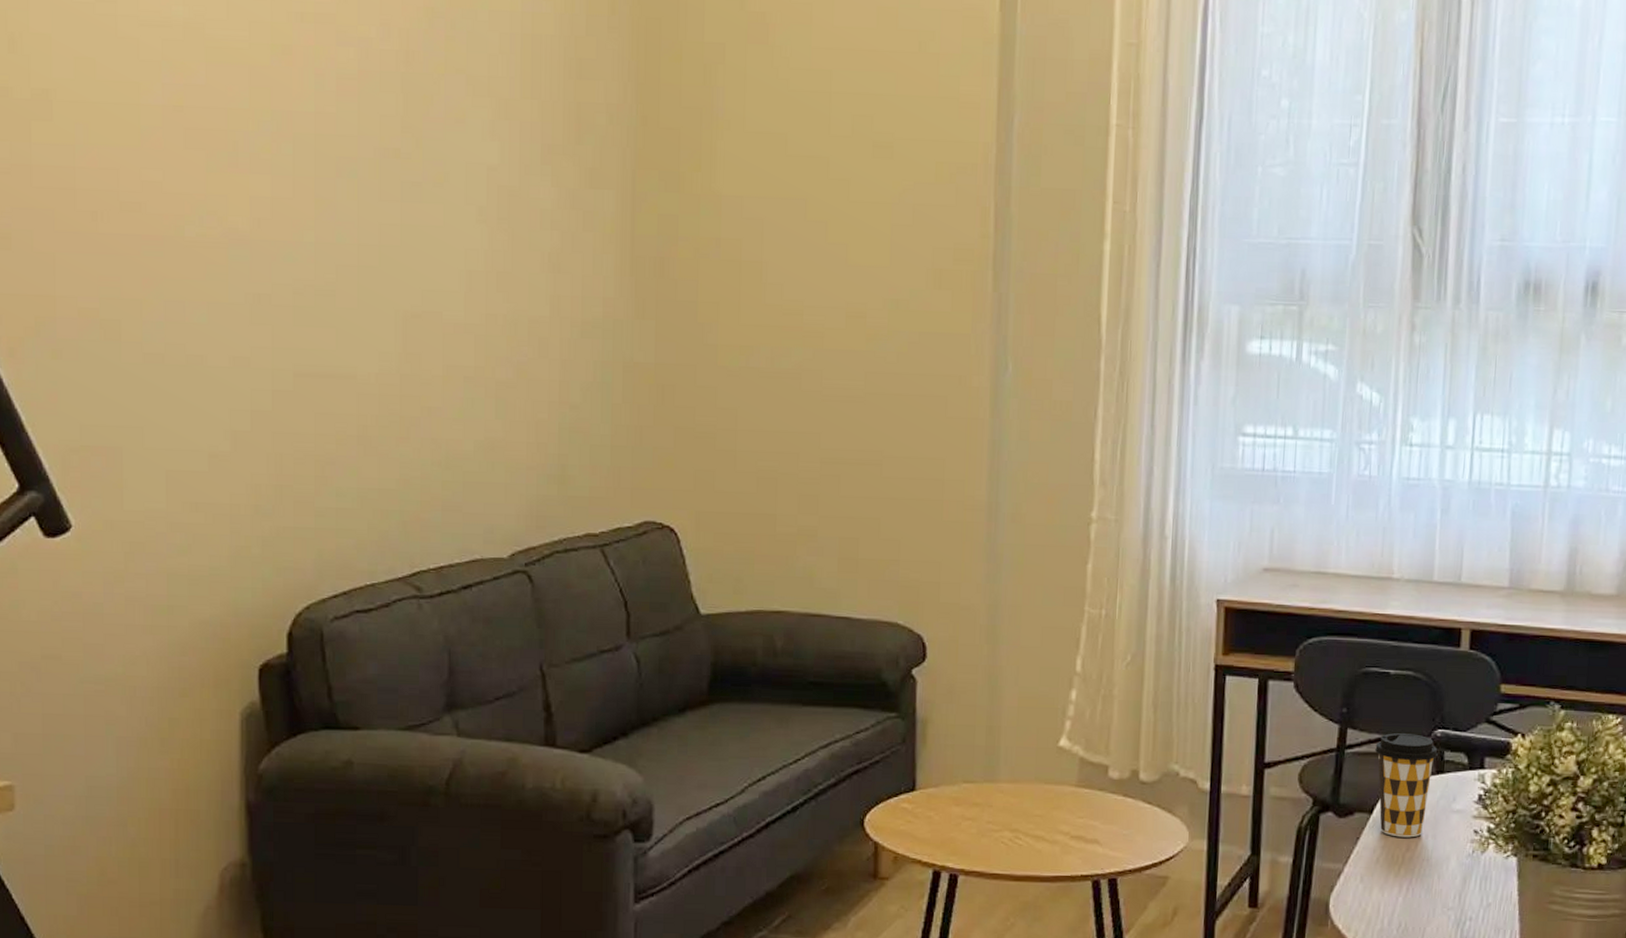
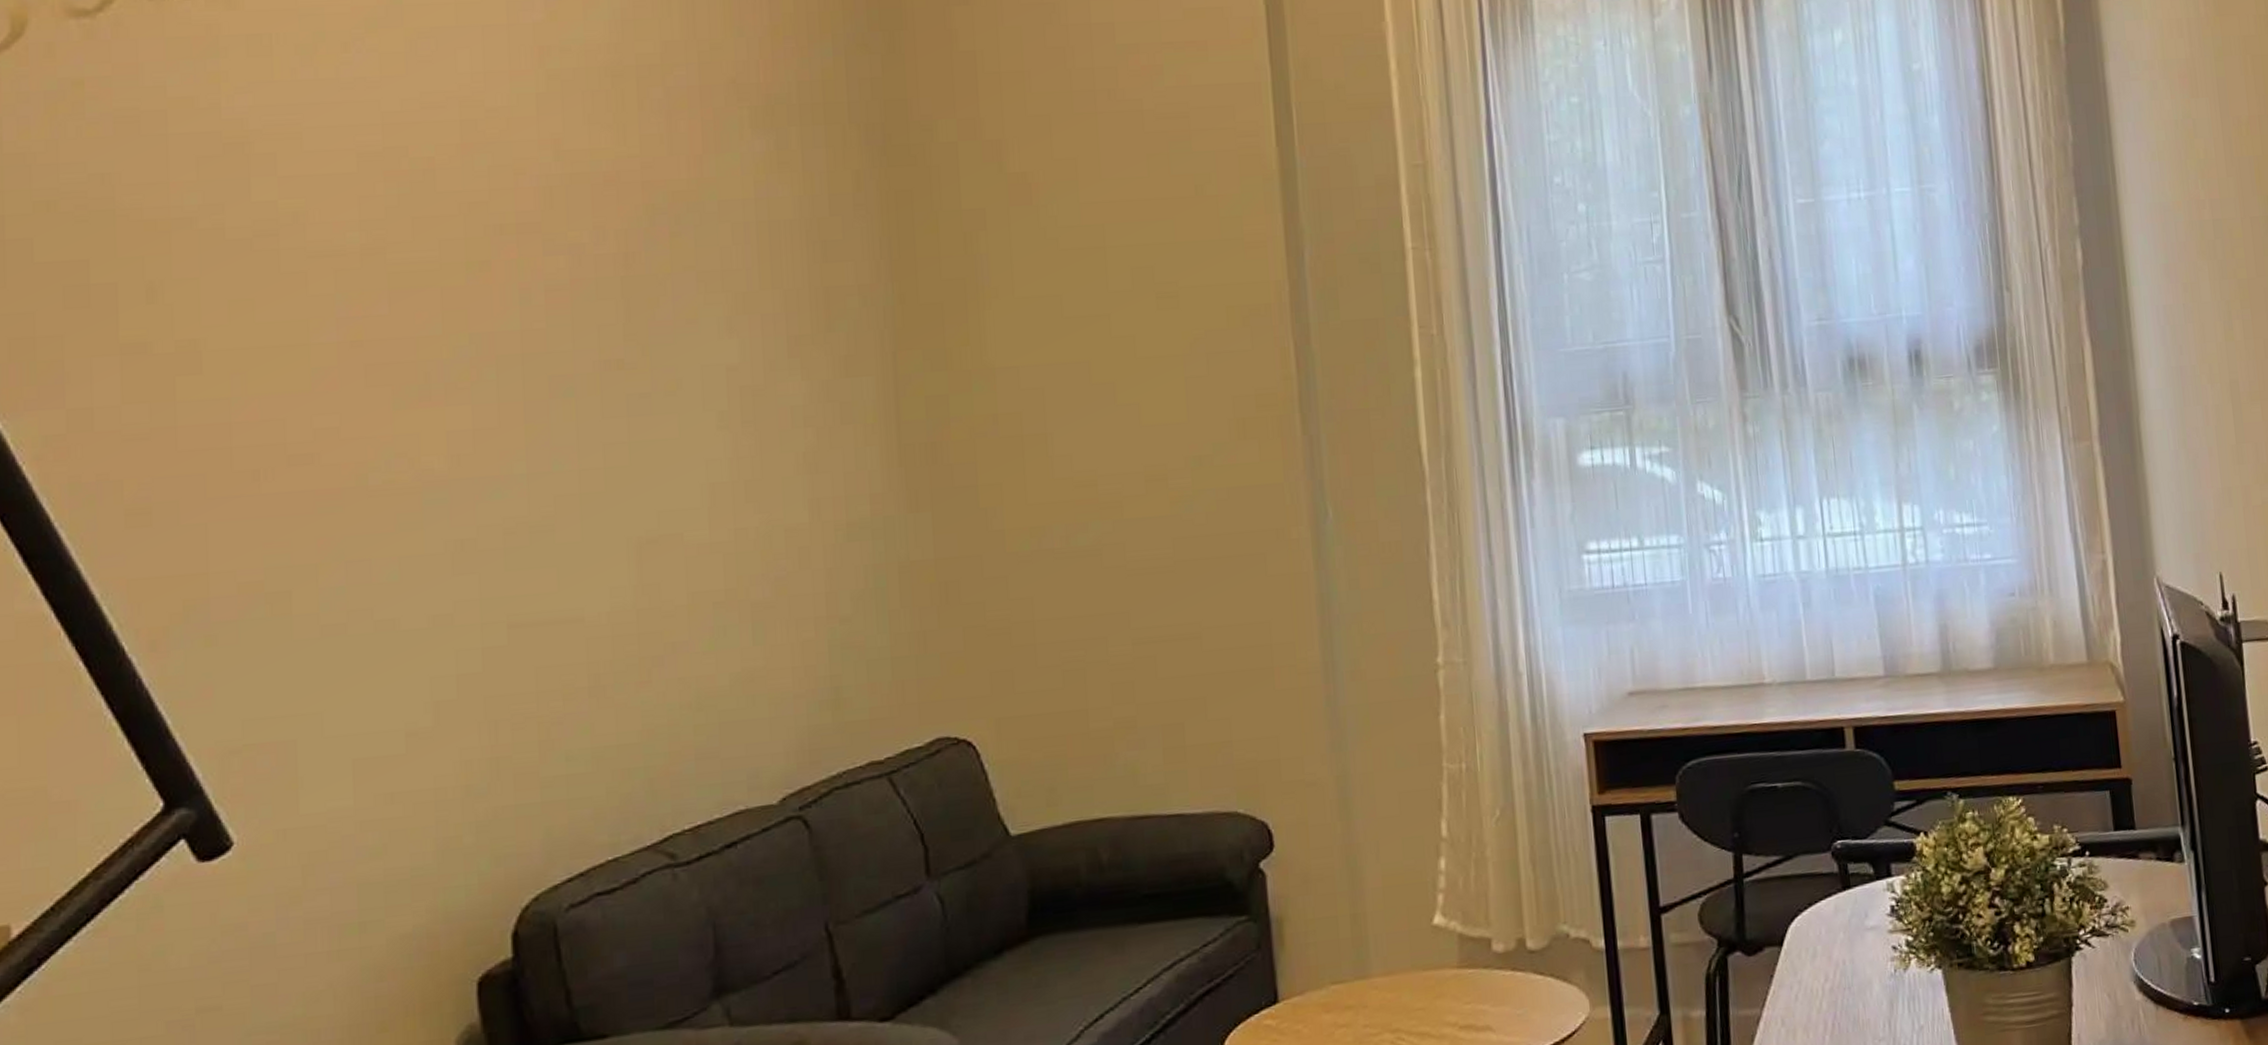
coffee cup: present [1375,733,1438,838] -> none [1774,849,1841,968]

